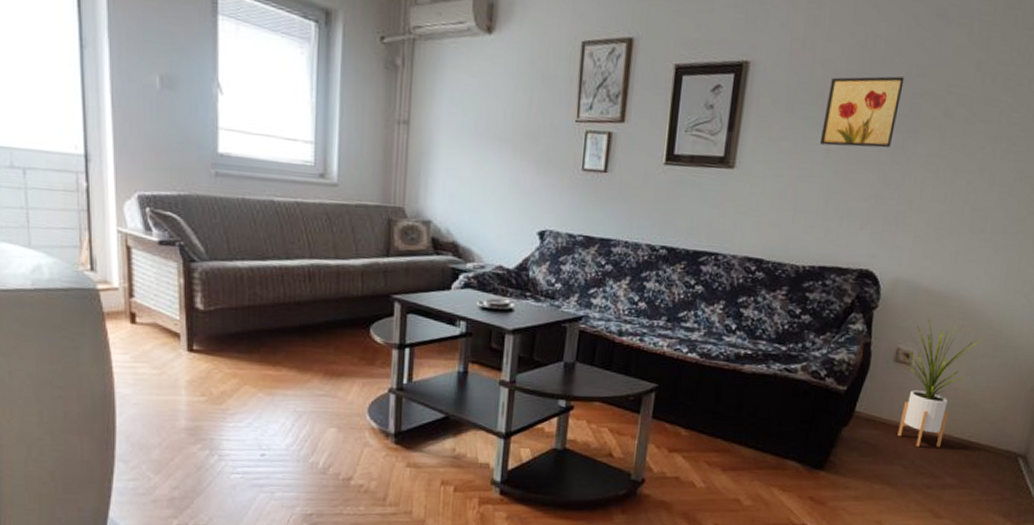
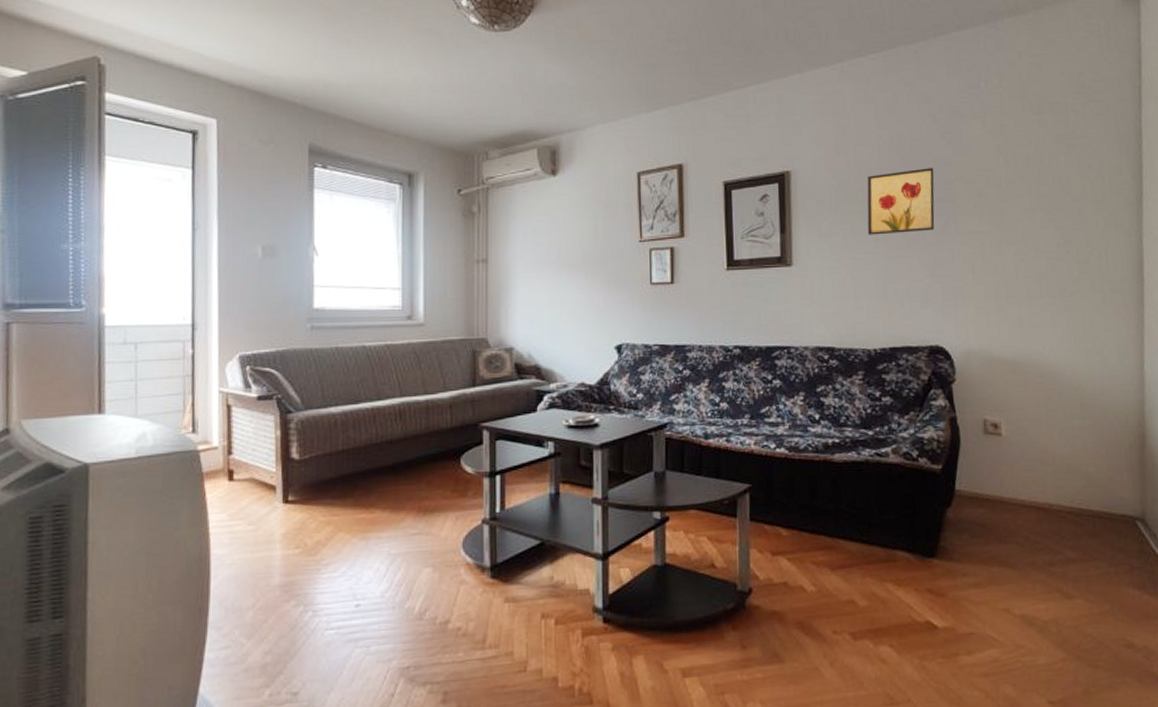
house plant: present [897,319,983,448] -> none [988,386,1068,522]

